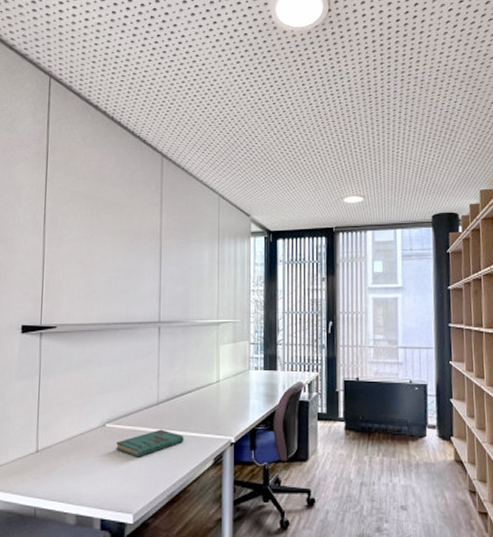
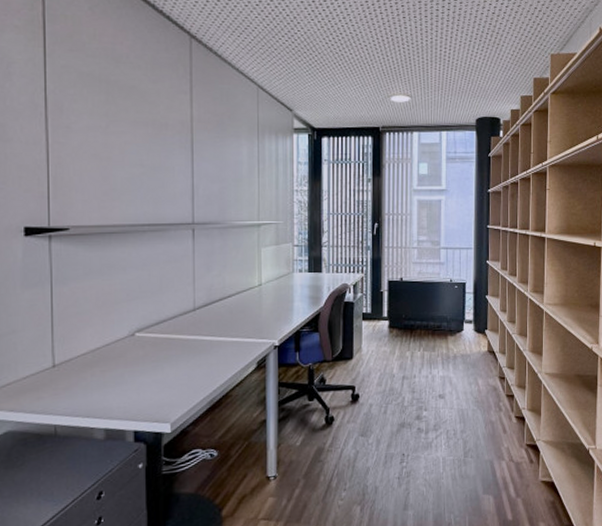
book: present [116,429,184,457] -> none [148,336,225,366]

